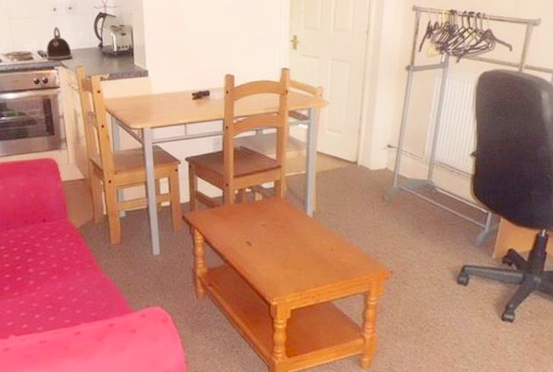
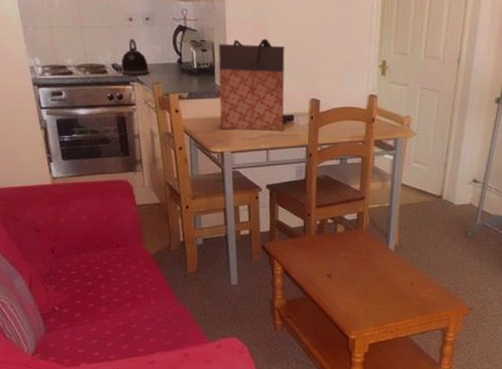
bag: none [136,20,201,107] -> present [218,38,285,131]

